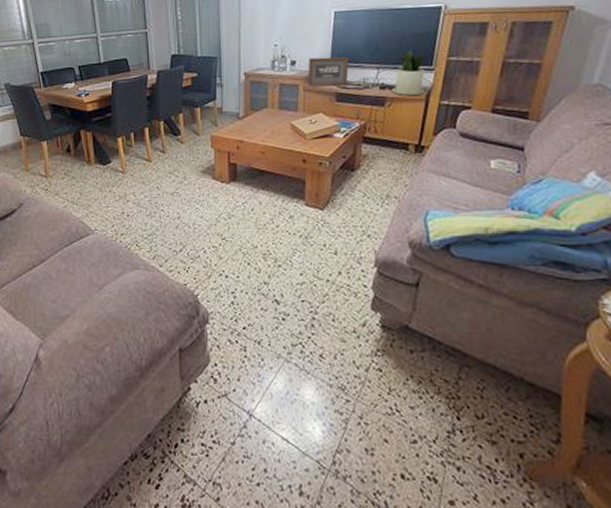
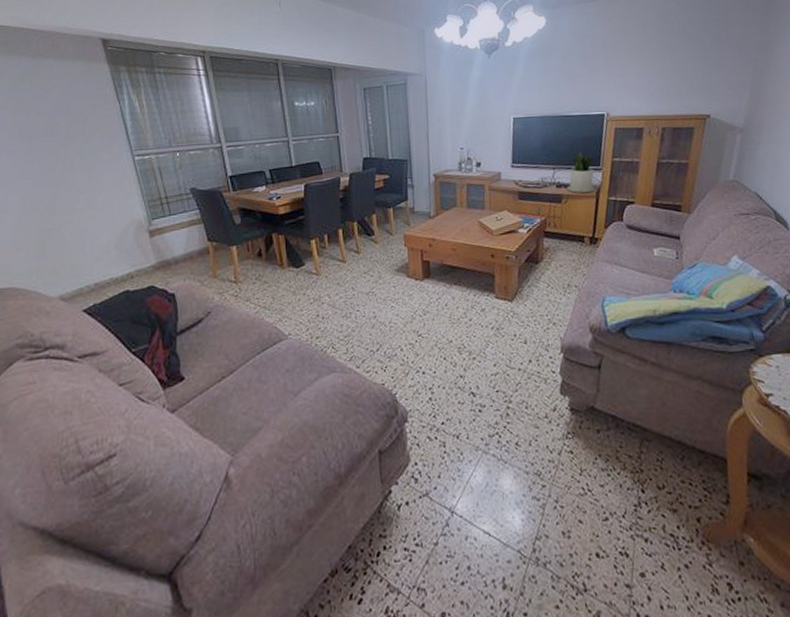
picture frame: present [307,56,349,87] -> none [492,158,529,186]

